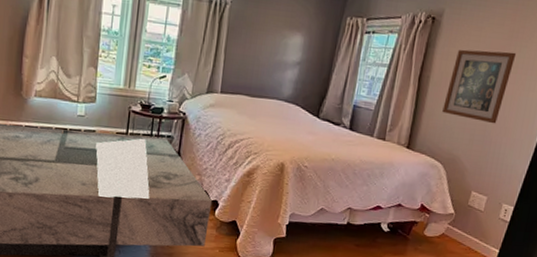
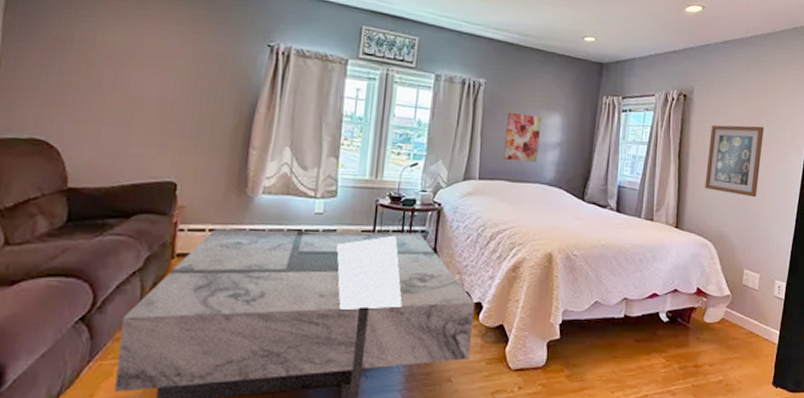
wall art: none [244,30,284,80] -> present [503,112,542,162]

